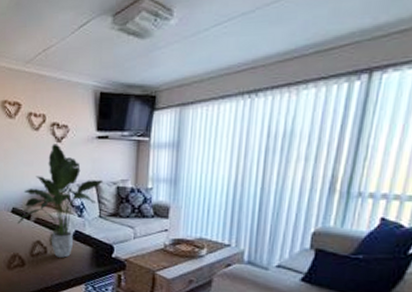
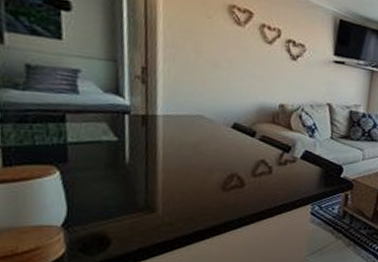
potted plant: present [17,144,104,258] -> none [238,60,337,178]

